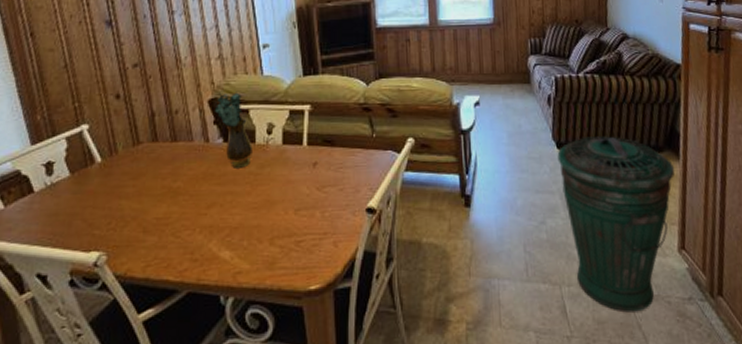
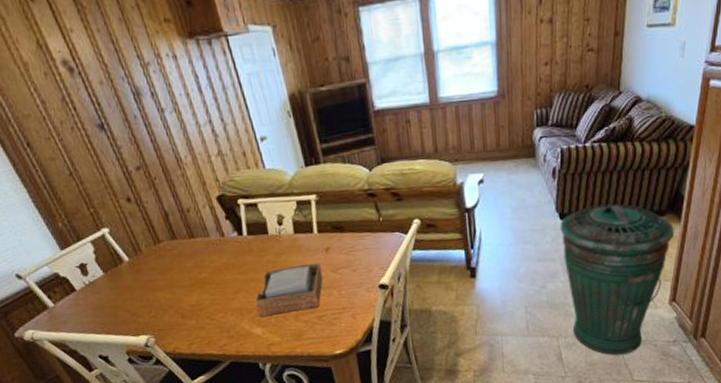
vase: present [214,91,253,168] -> none [223,186,267,258]
napkin holder: none [227,178,307,237] -> present [254,262,323,316]

